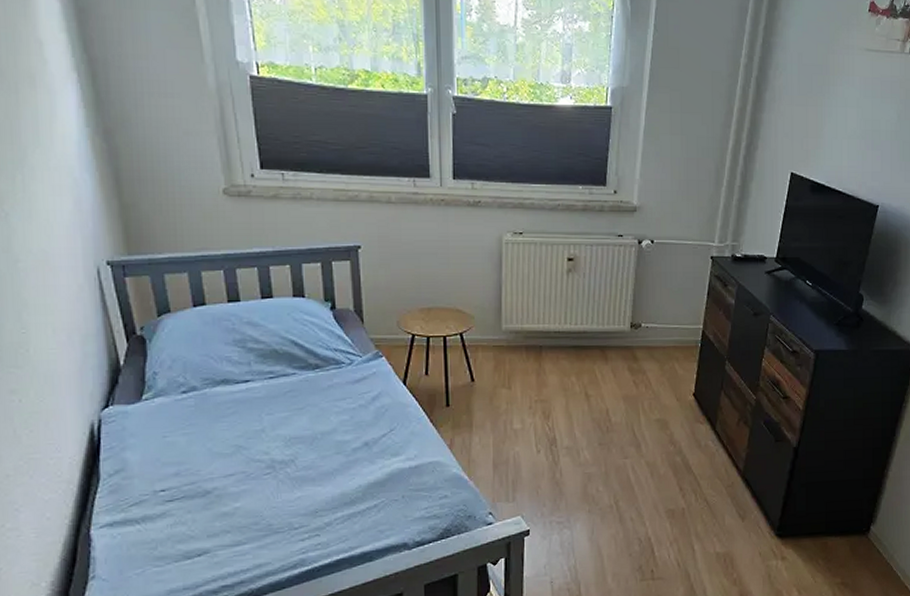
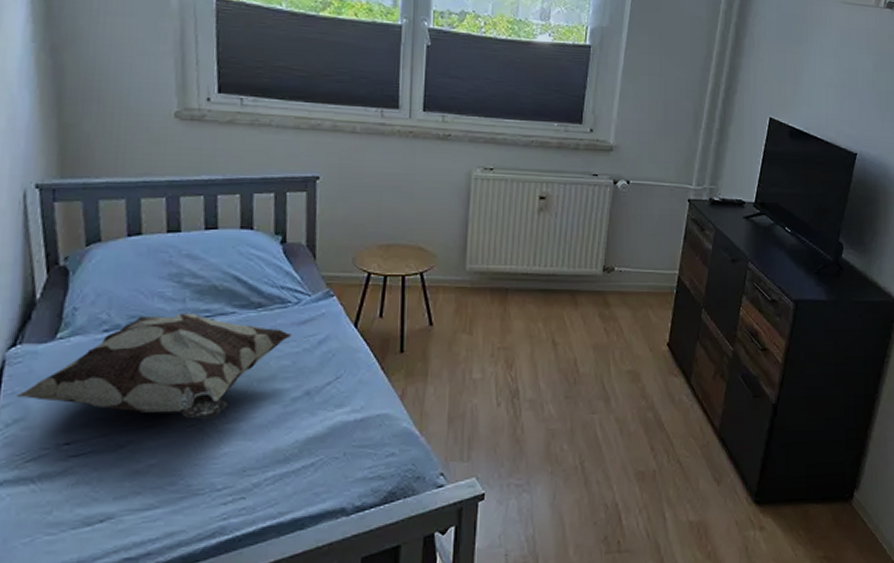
decorative pillow: none [115,374,348,468] -> present [16,312,292,419]

